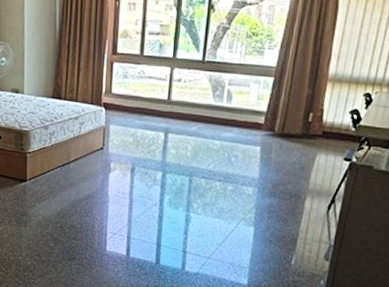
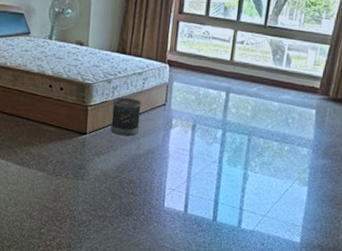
wastebasket: none [50,143,79,182] -> present [110,97,142,136]

